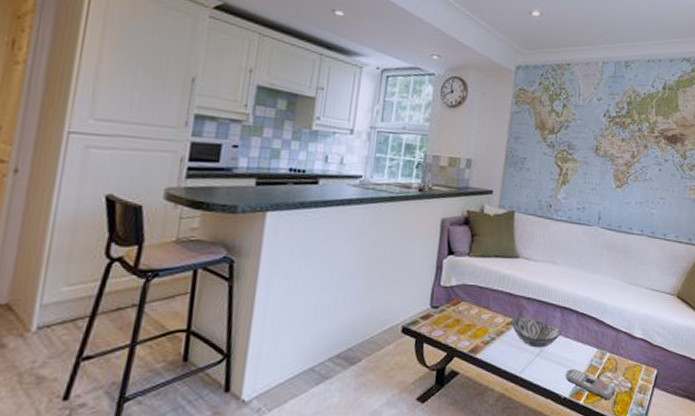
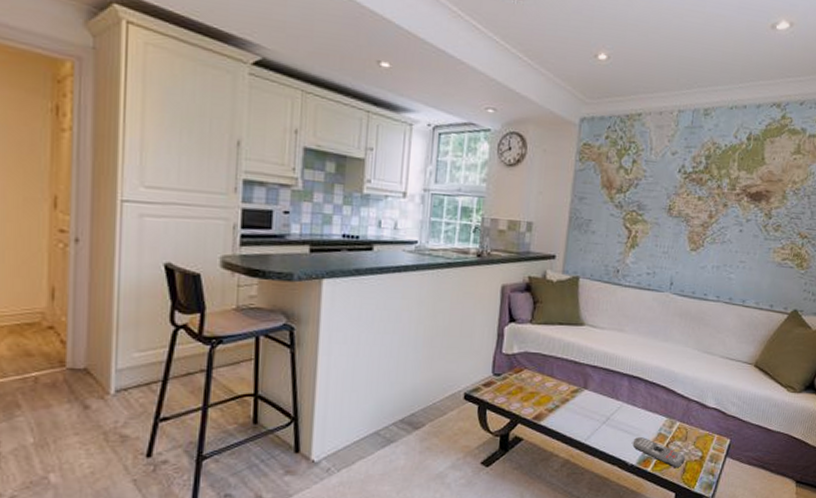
decorative bowl: present [511,316,562,348] -> none [576,384,629,416]

